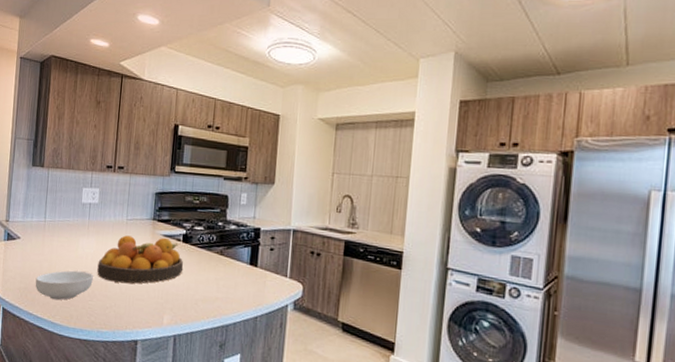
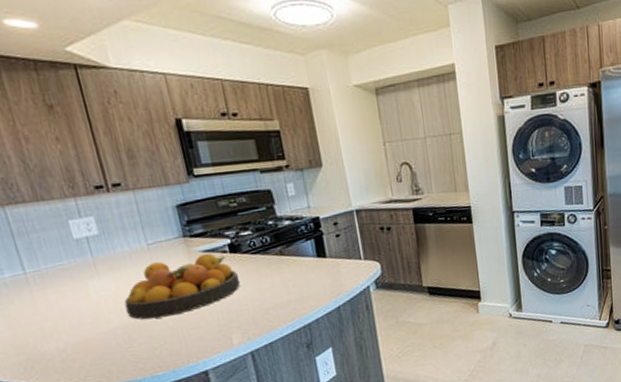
cereal bowl: present [35,270,93,301] -> none [39,317,126,362]

